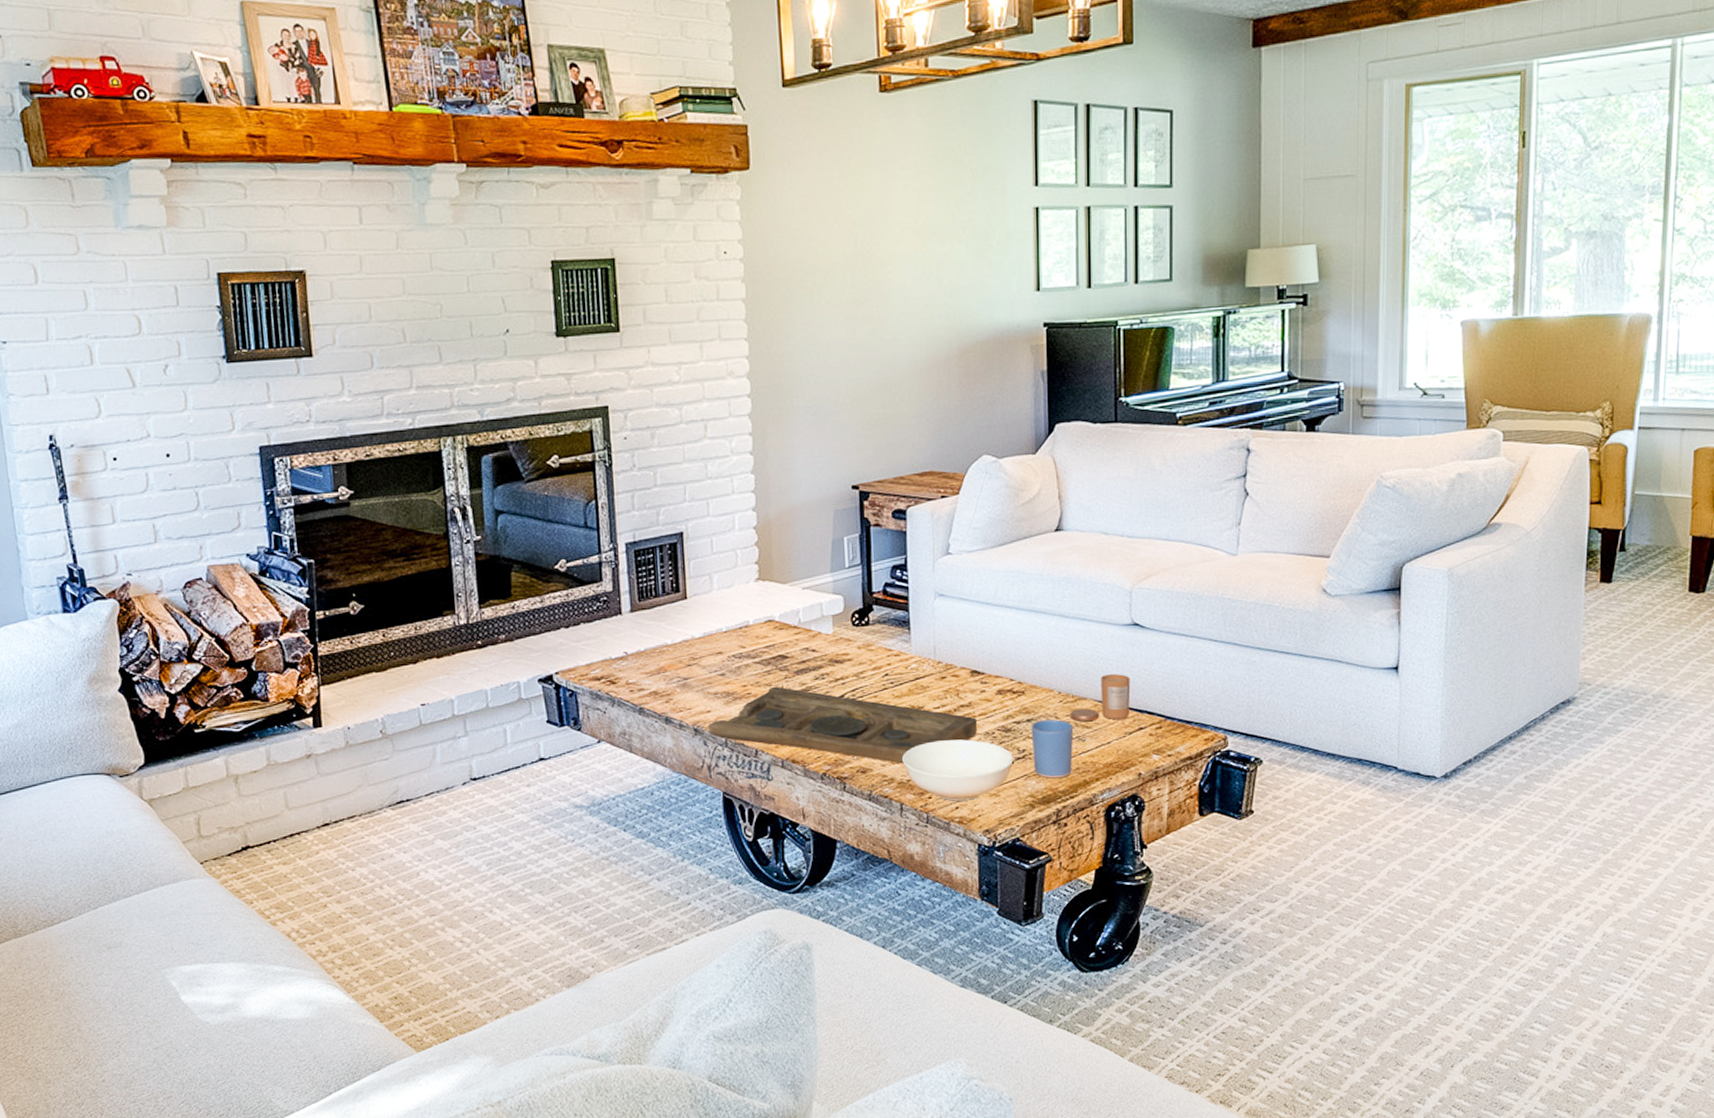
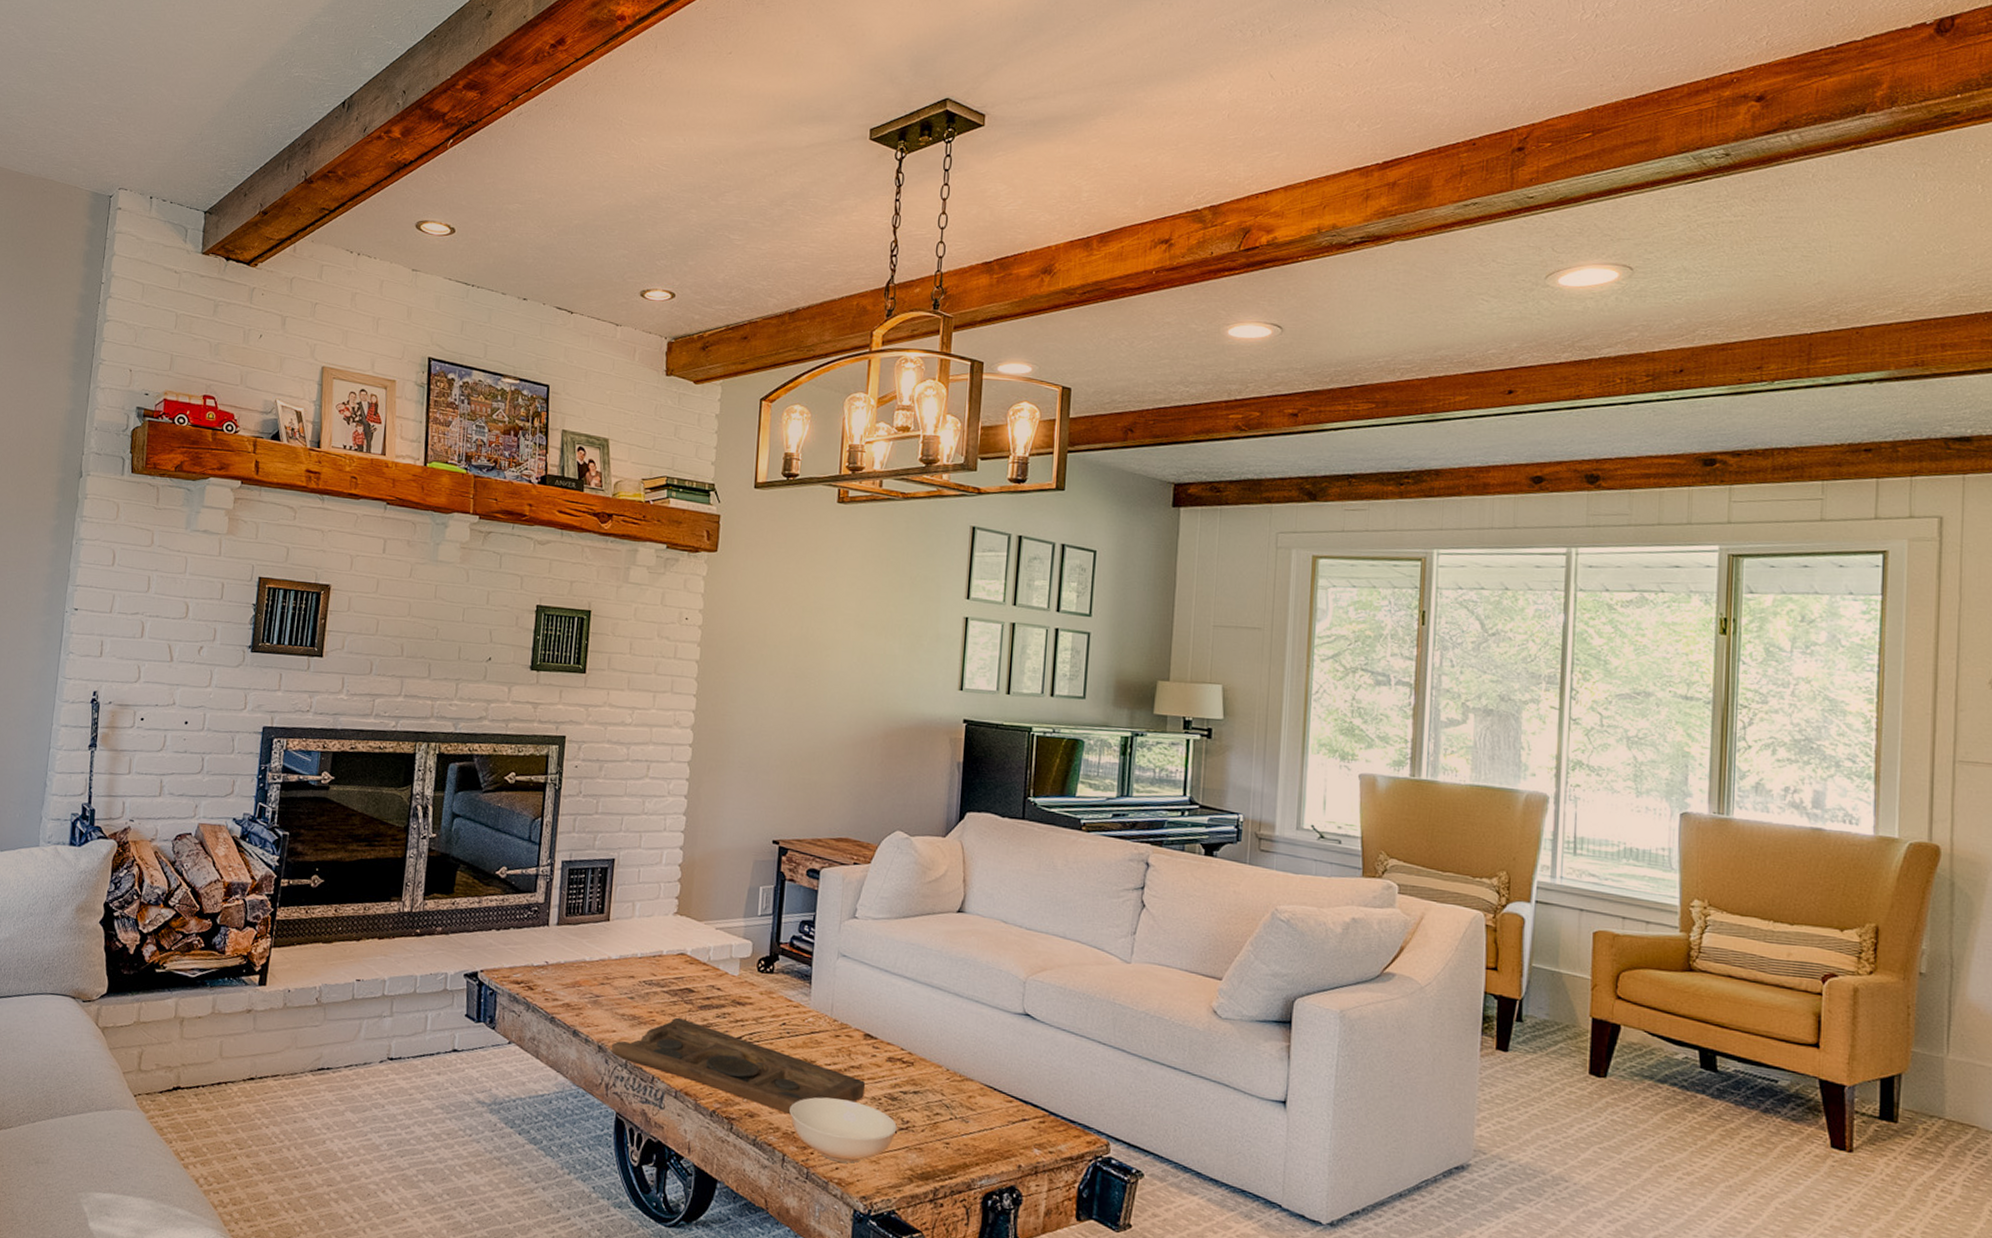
mug: present [1031,719,1074,779] -> none [916,1094,959,1157]
candle: present [1069,673,1131,722] -> none [955,1059,1018,1108]

